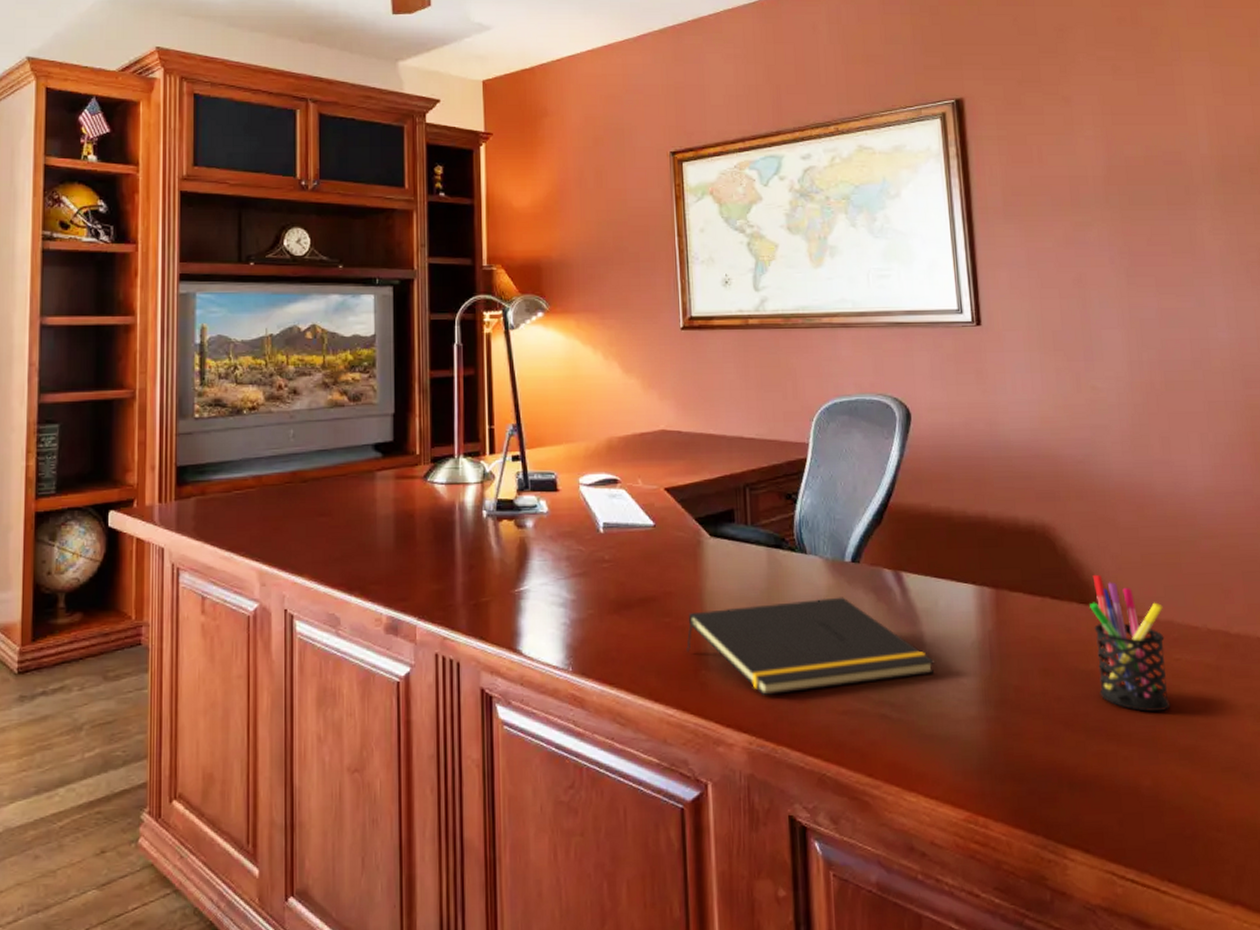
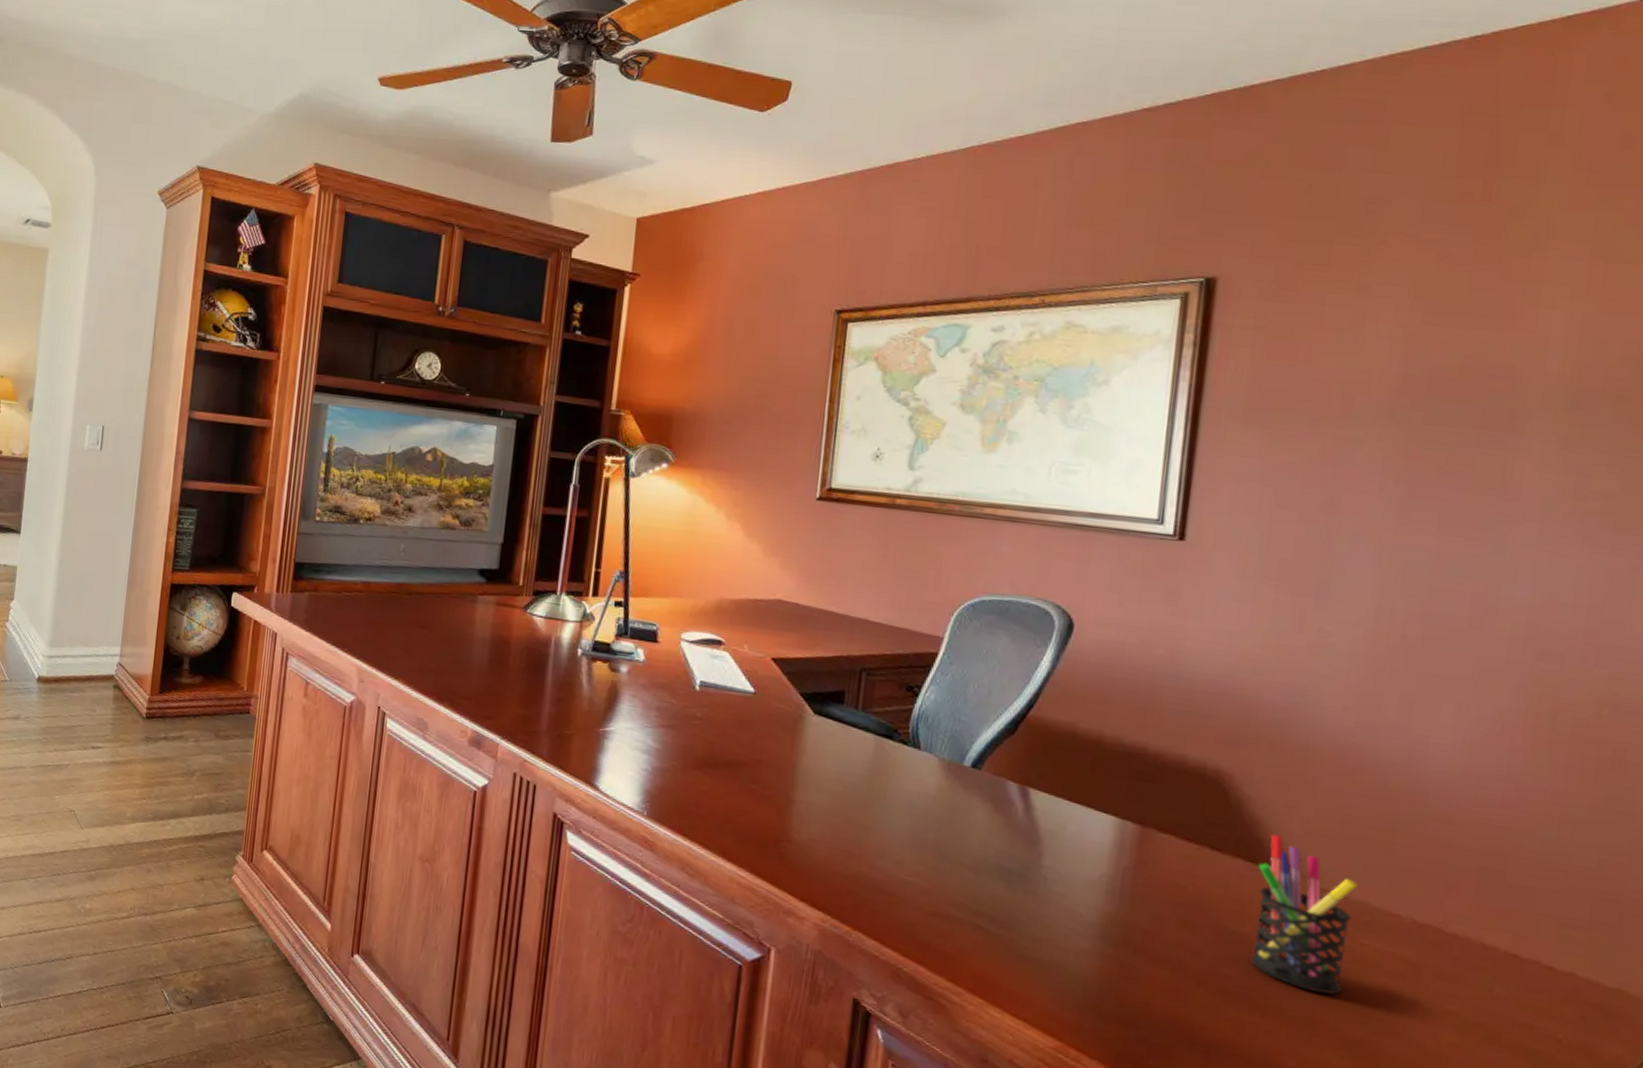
notepad: present [686,597,935,695] -> none [769,784,1051,898]

